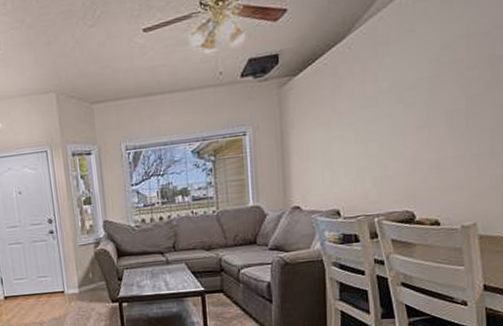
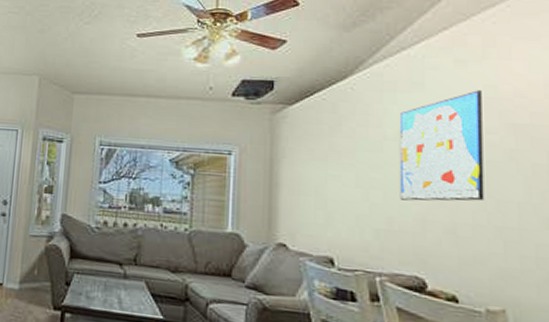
wall art: none [392,28,465,147] -> present [399,90,485,201]

